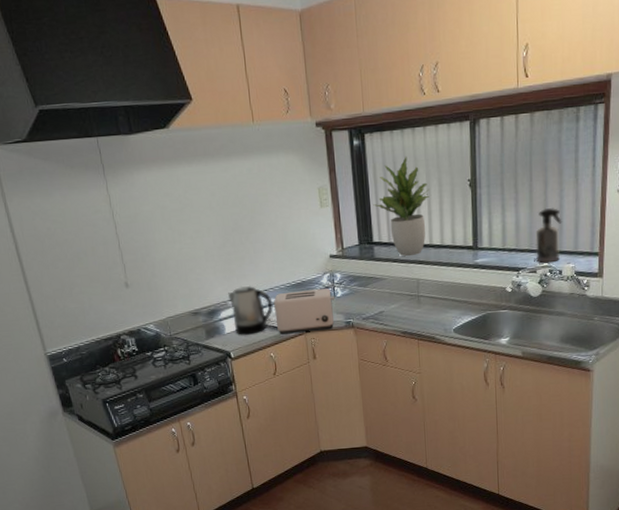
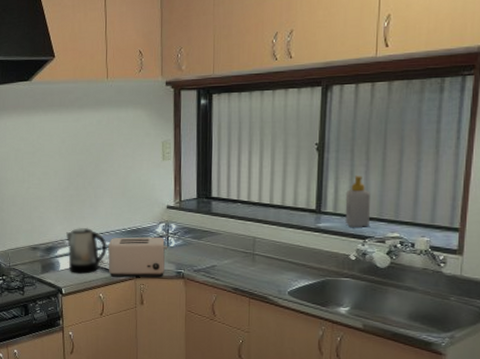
potted plant: present [373,156,430,257] -> none [214,117,275,214]
soap bottle: none [498,209,522,260] -> present [345,175,370,227]
spray bottle: present [535,208,562,263] -> none [386,178,418,234]

